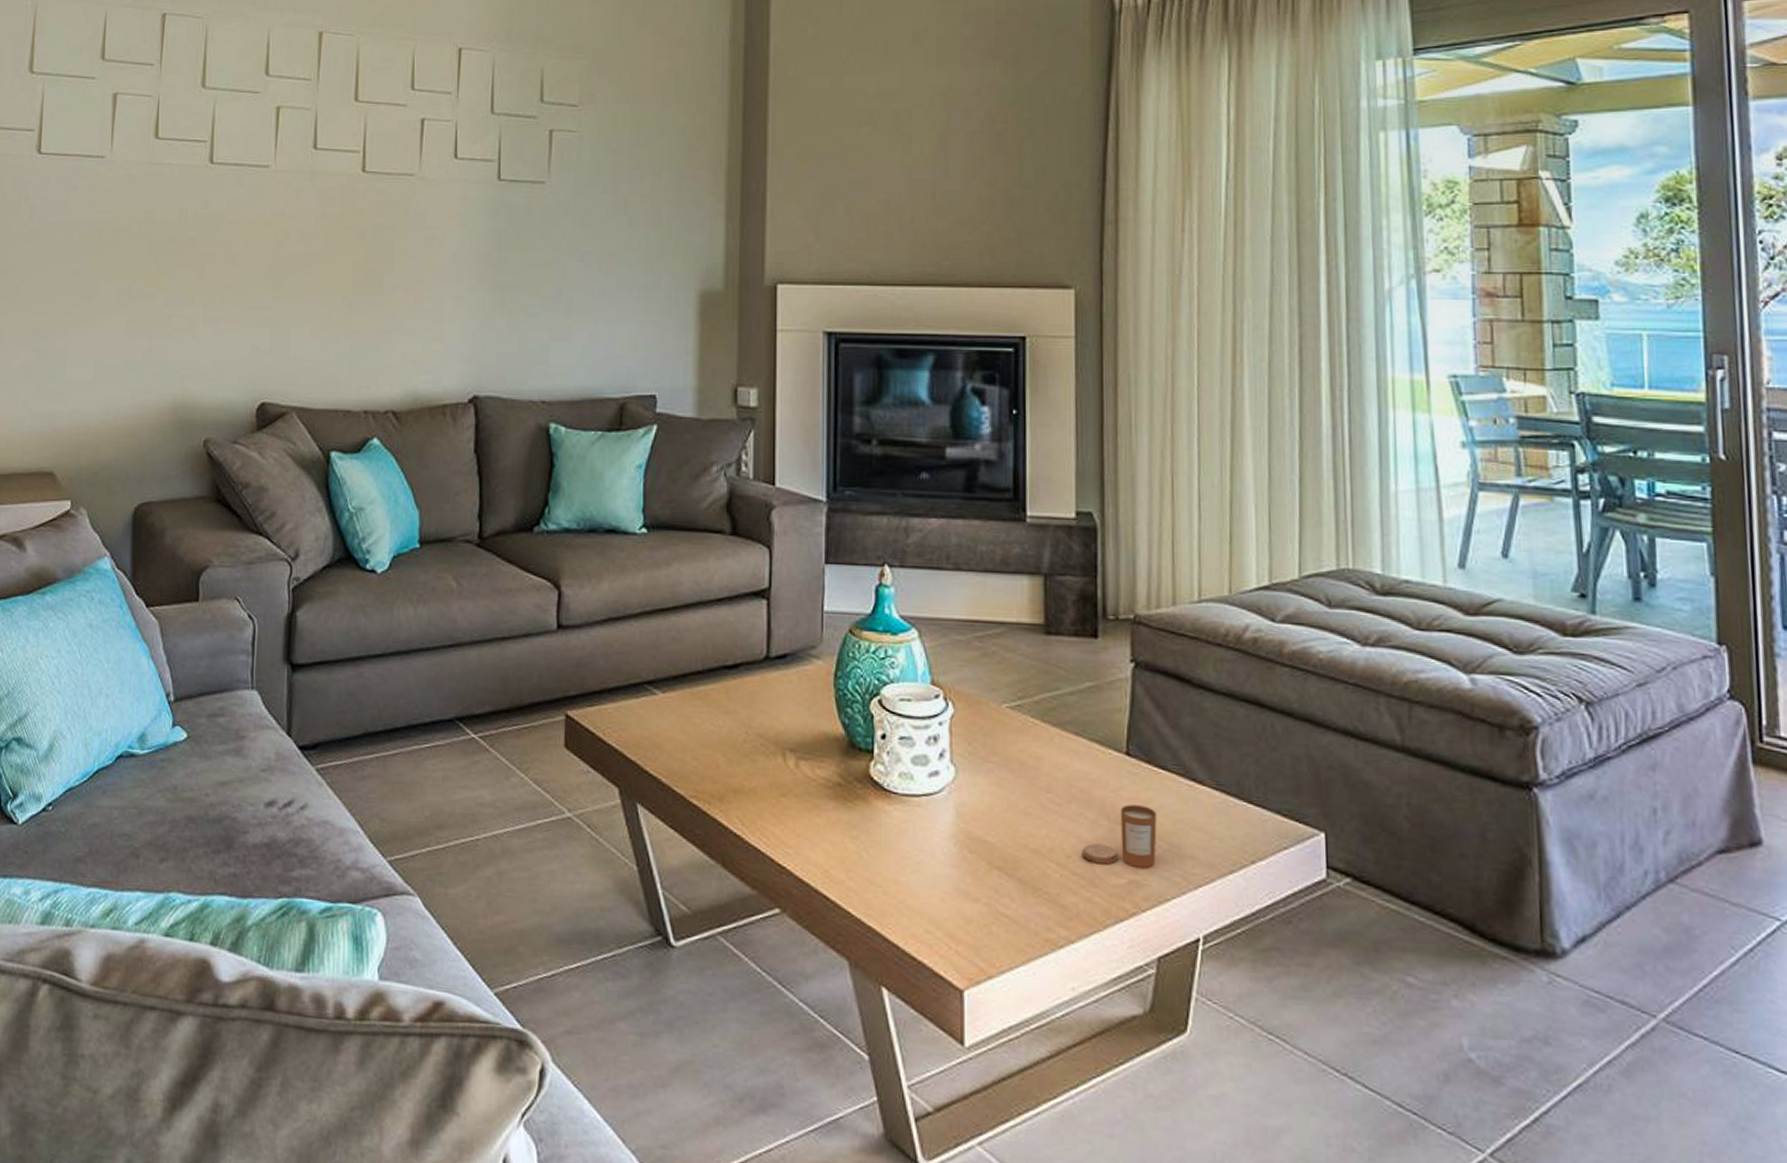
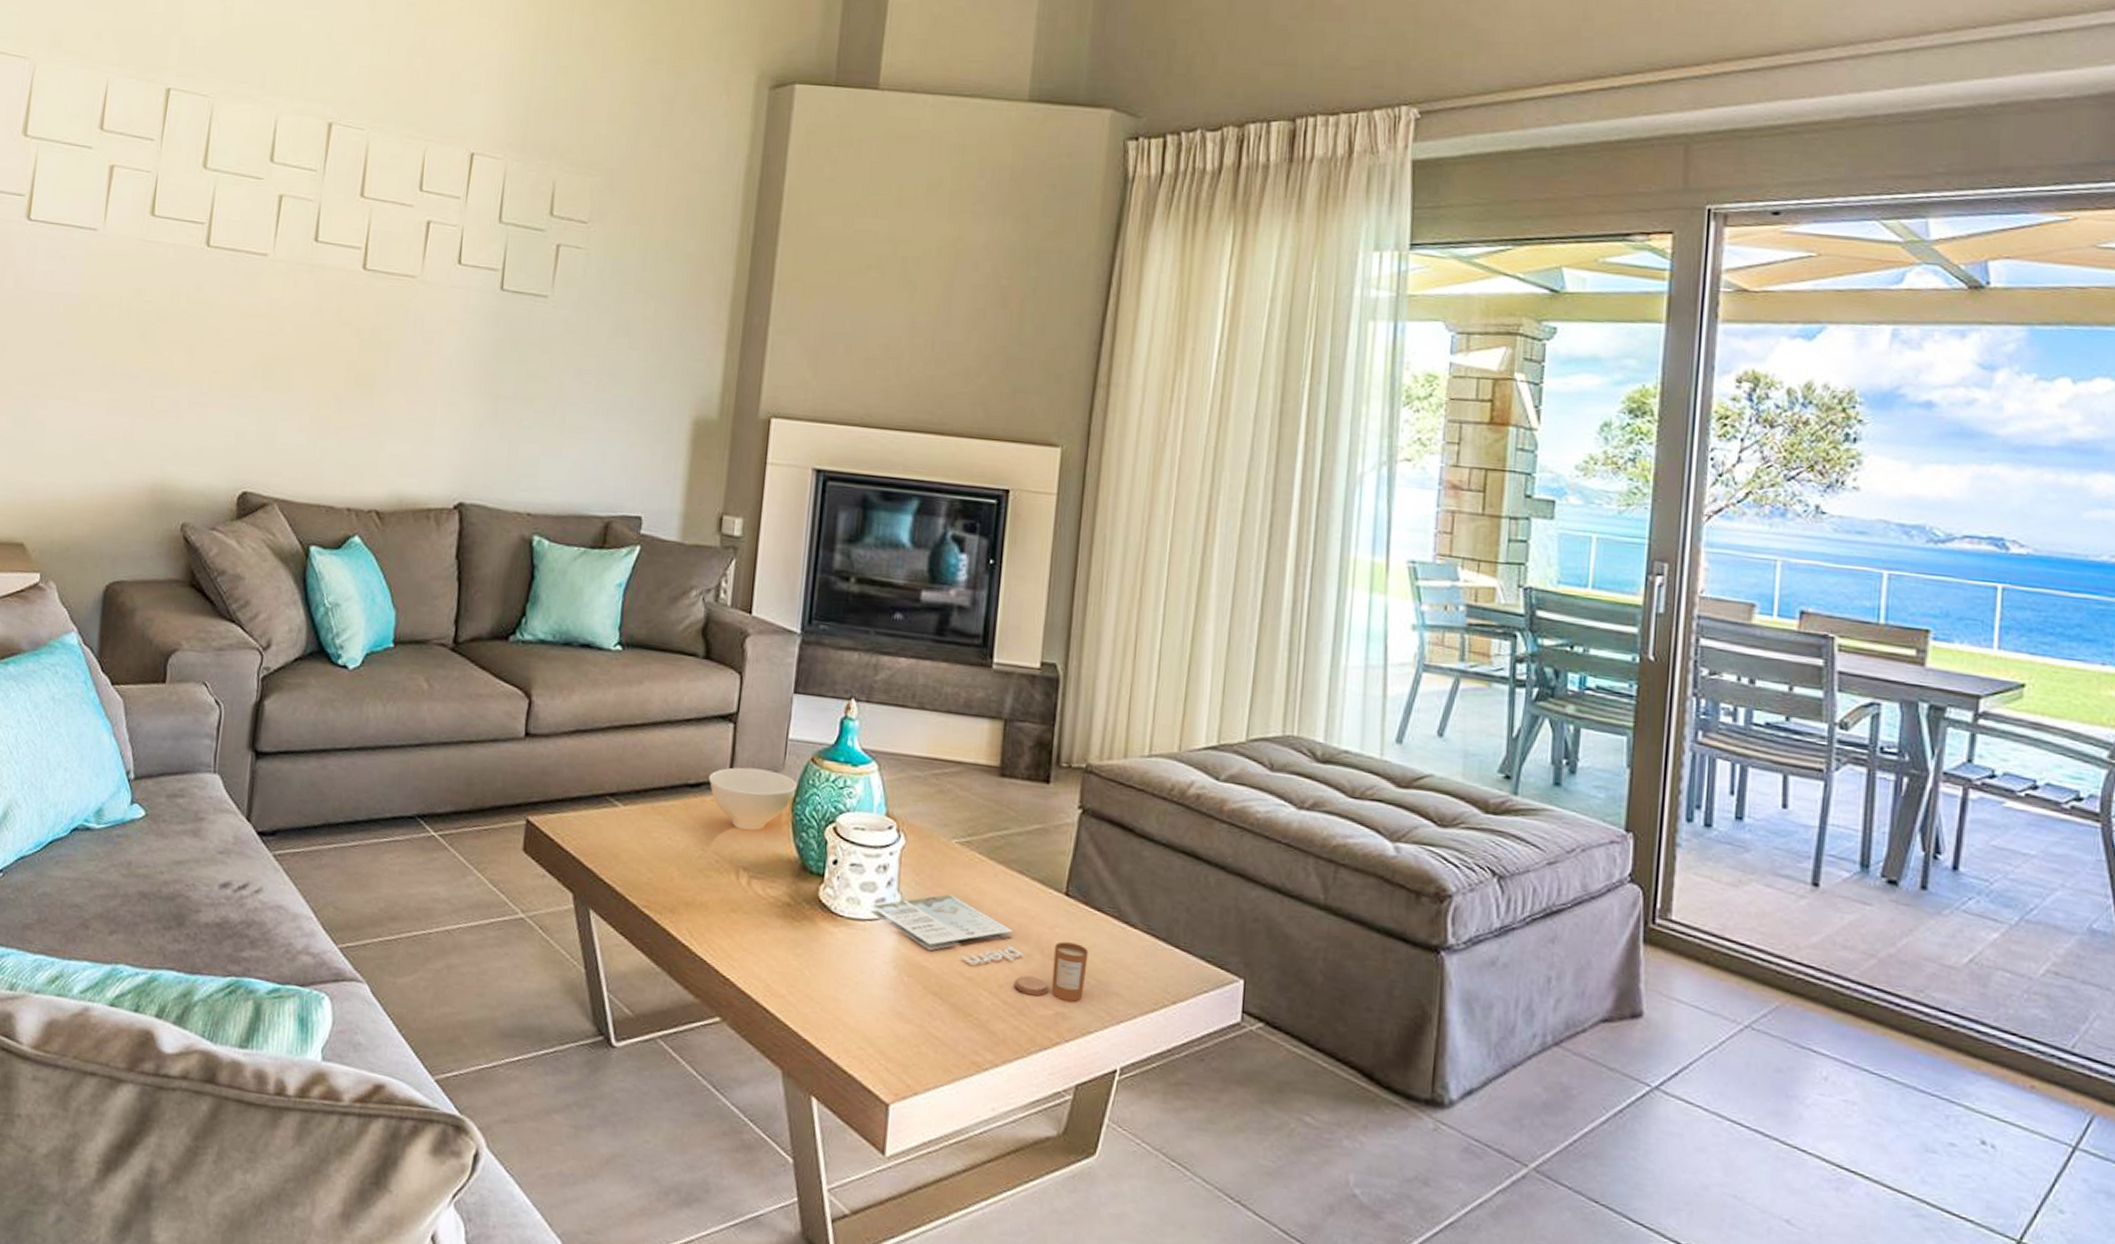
bowl: none [746,644,837,711] -> present [708,767,797,832]
magazine: none [923,762,1089,836] -> present [869,894,1024,966]

